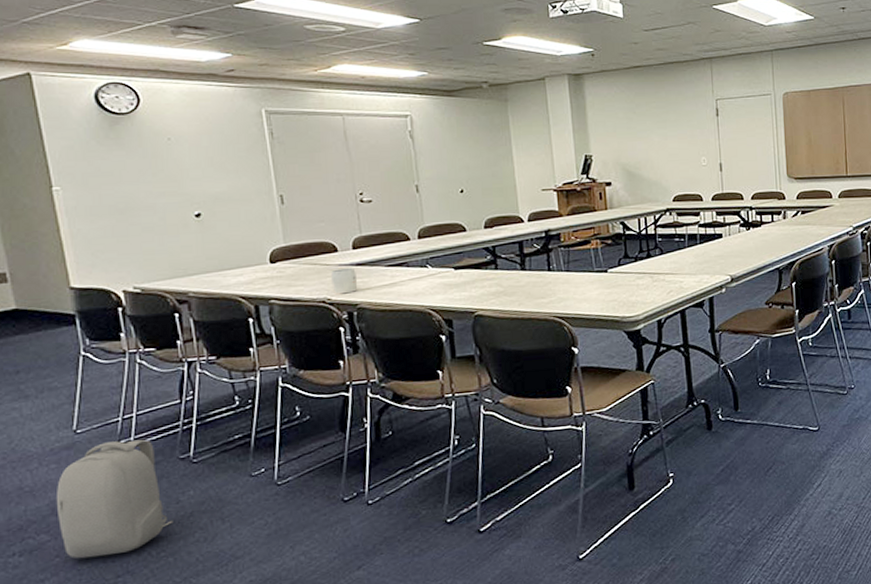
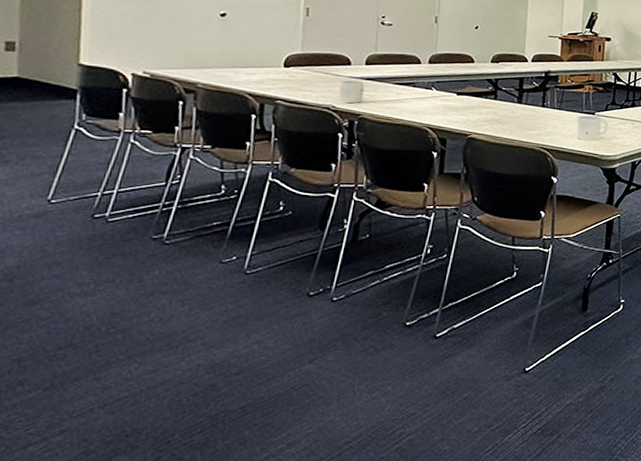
backpack: present [56,439,173,559] -> none [8,215,131,328]
mug: none [589,273,625,303] -> present [576,115,609,141]

